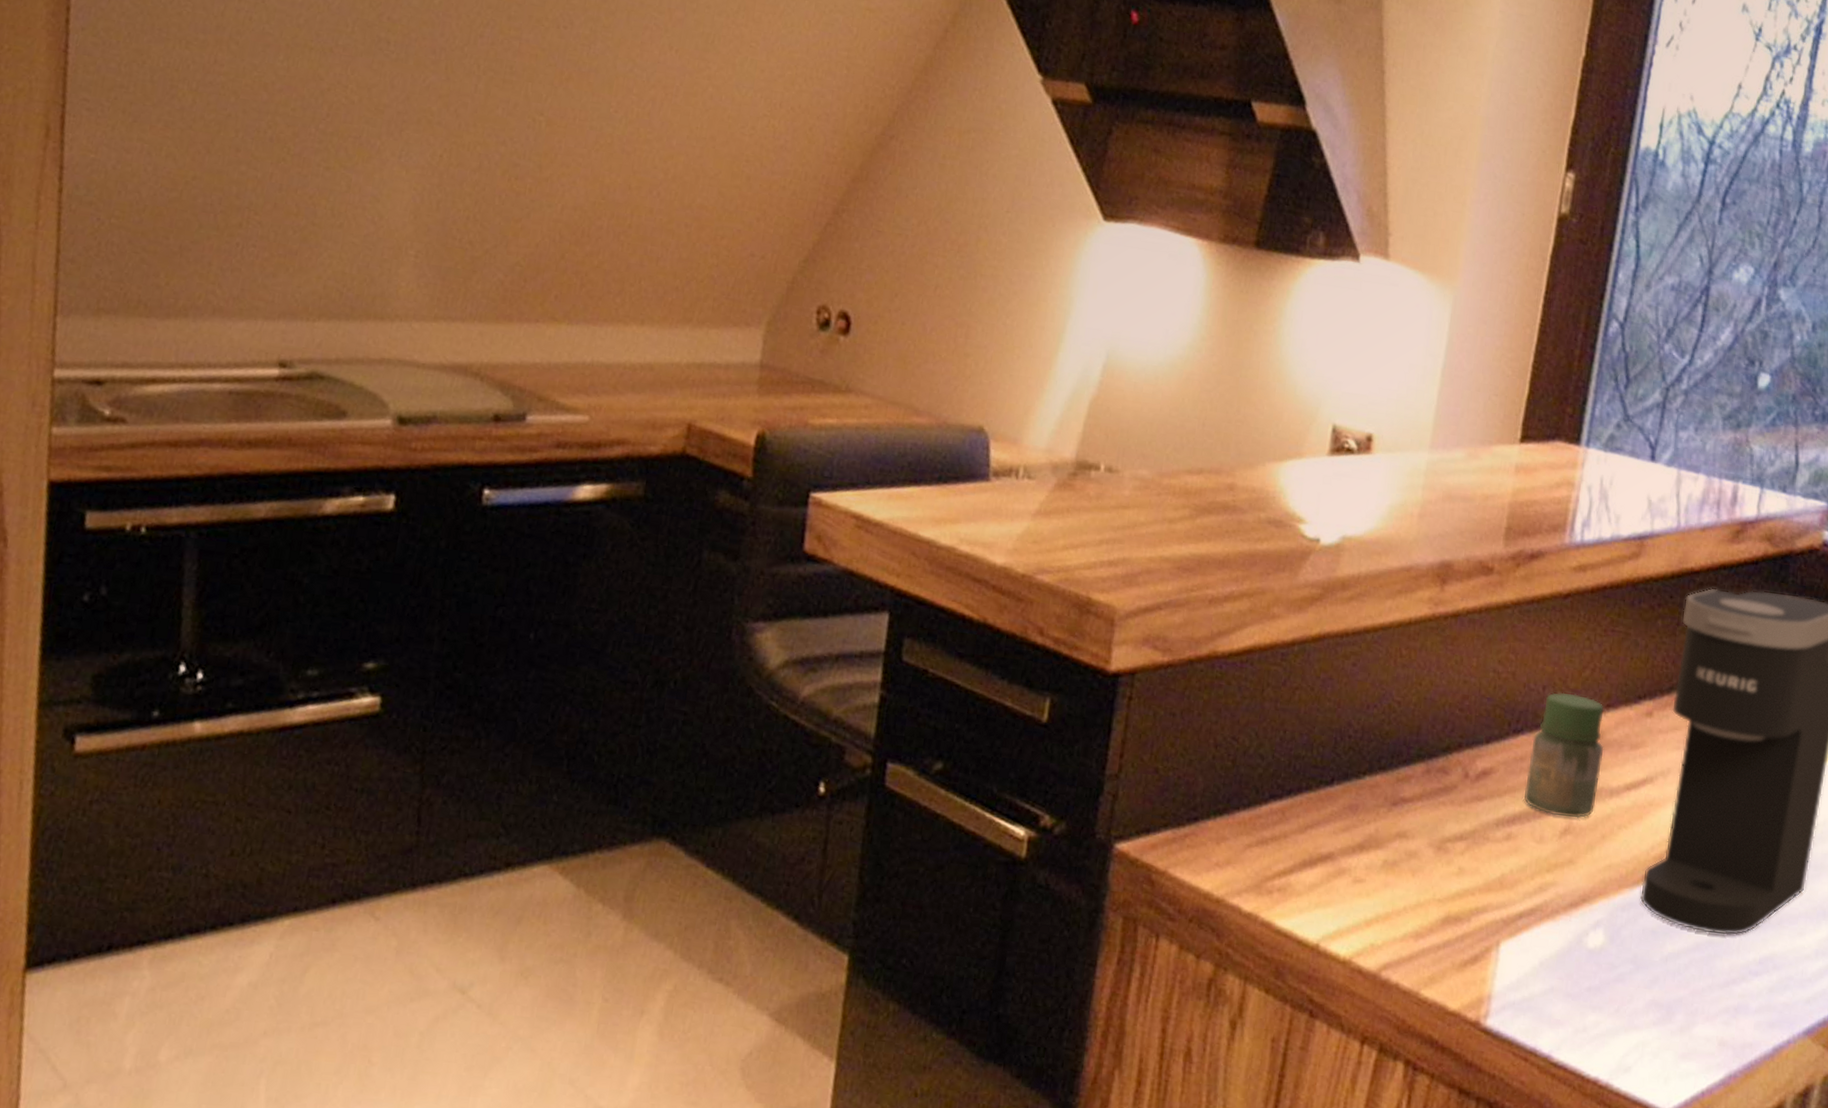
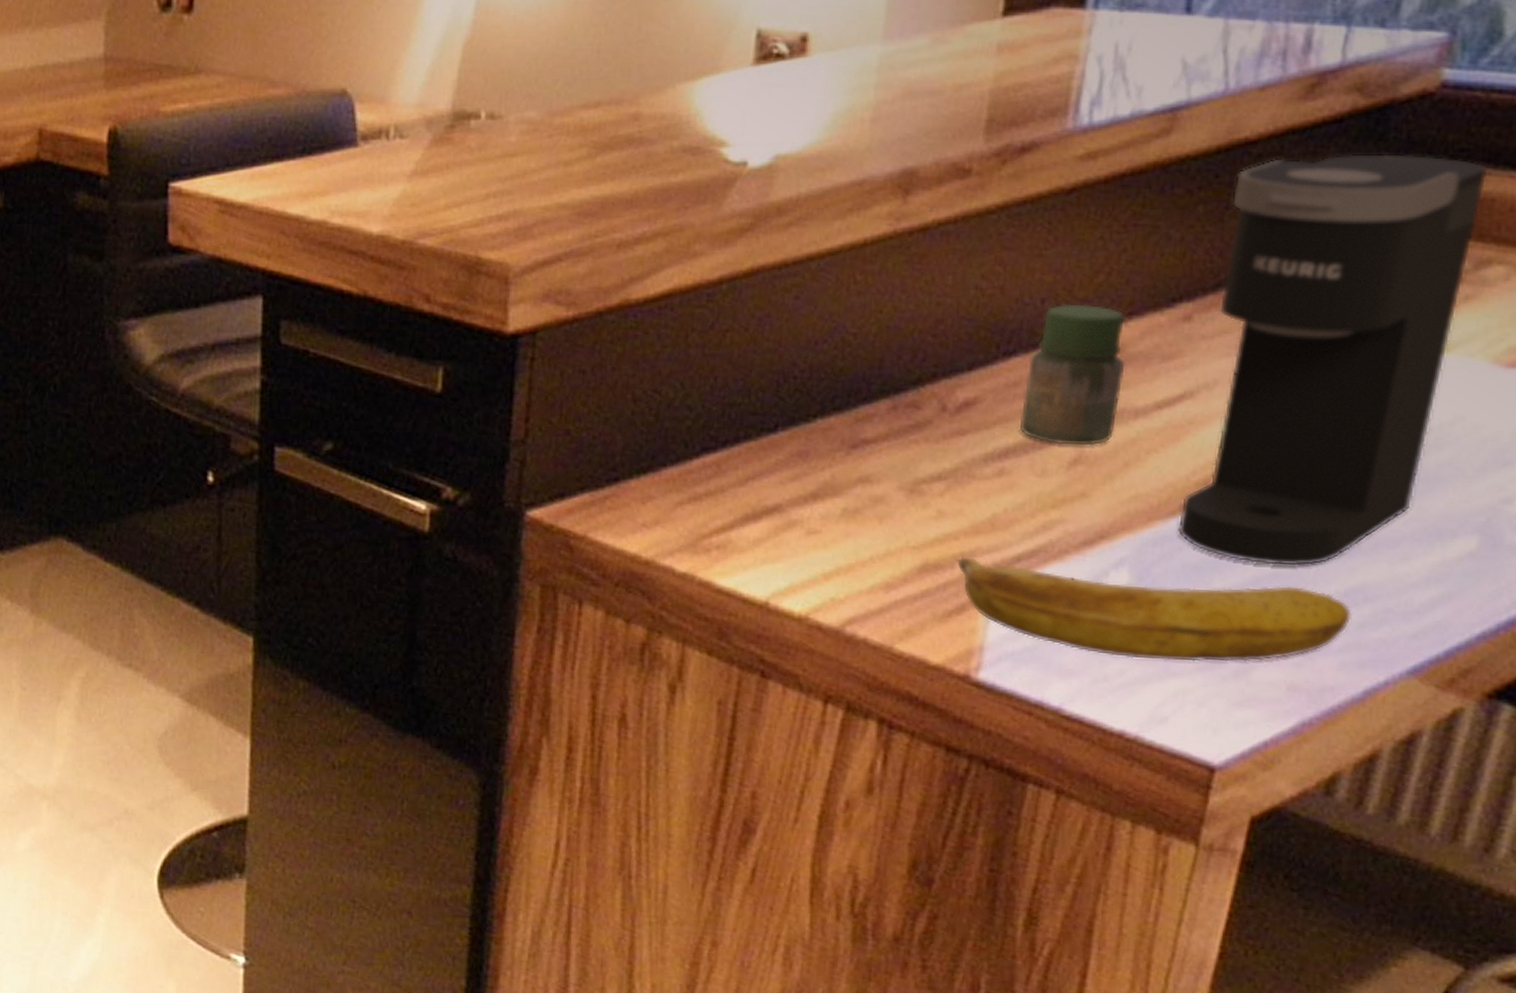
banana: none [1472,911,1764,1018] -> present [957,557,1352,662]

